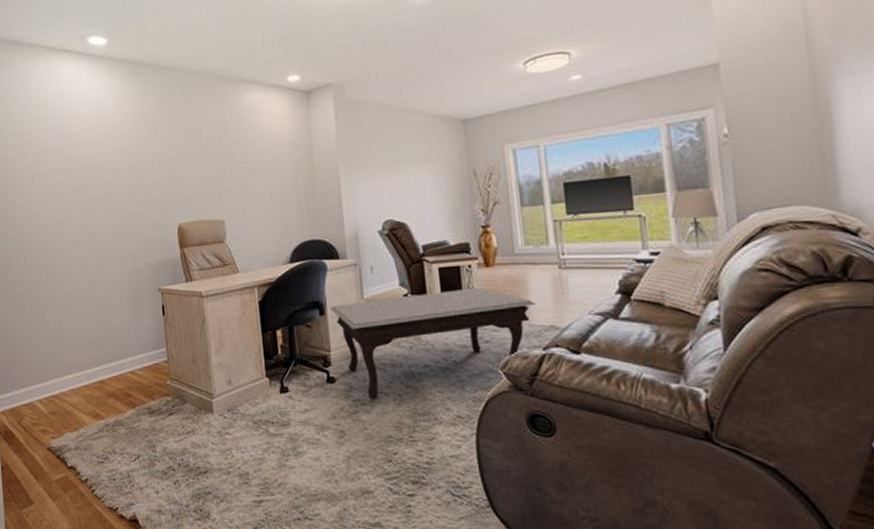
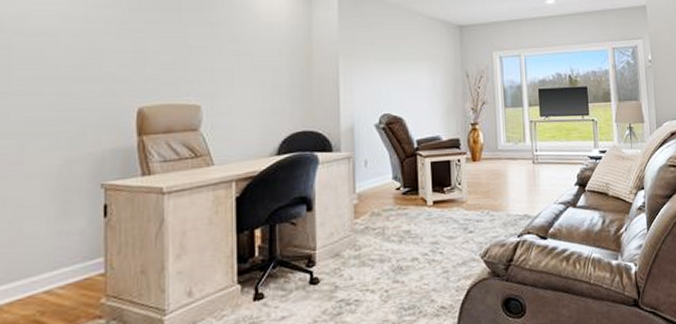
coffee table: present [330,287,537,399] -> none [319,180,514,298]

